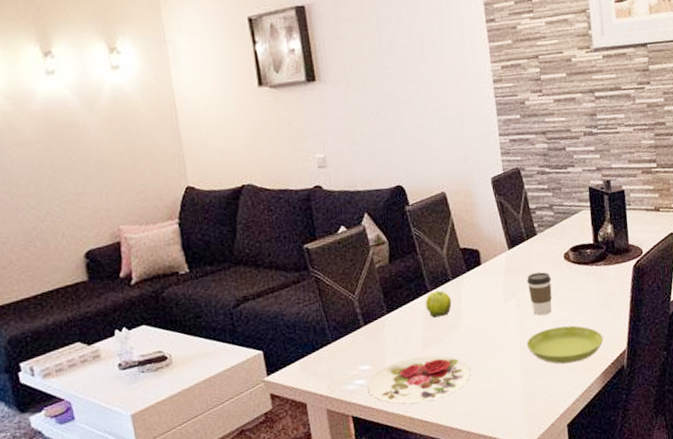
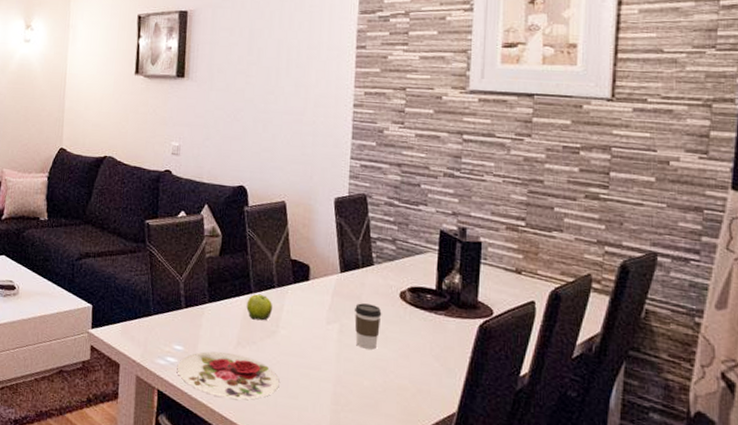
saucer: present [526,325,604,364] -> none [342,364,431,410]

